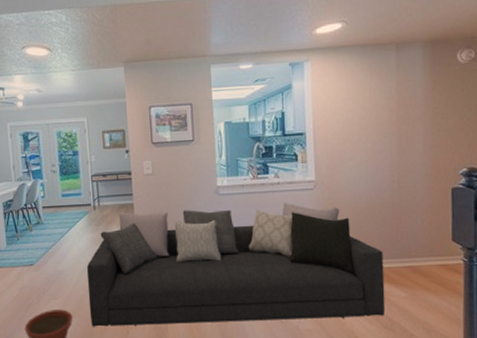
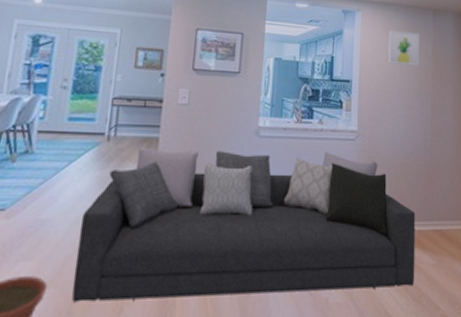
wall art: none [343,72,382,110] -> present [387,30,420,66]

